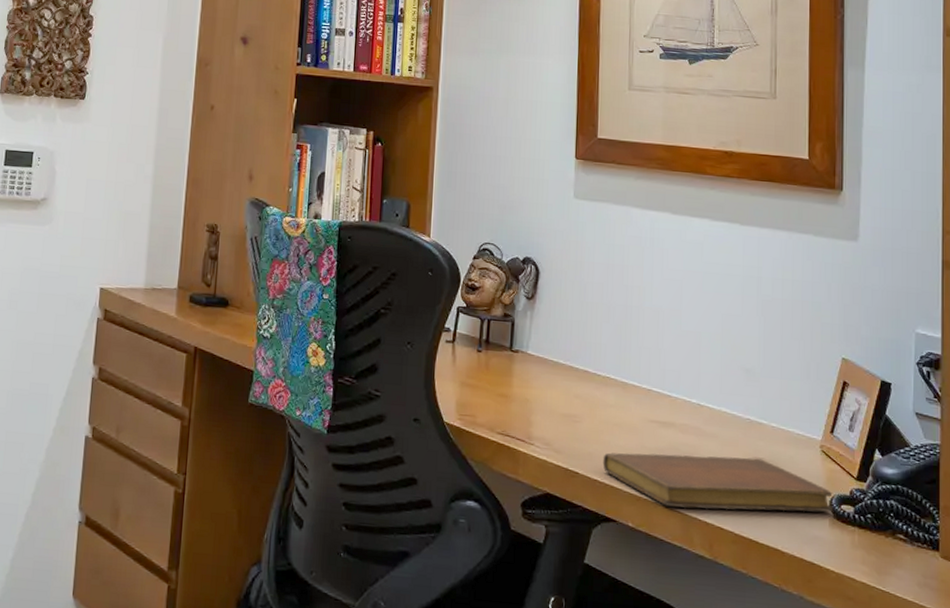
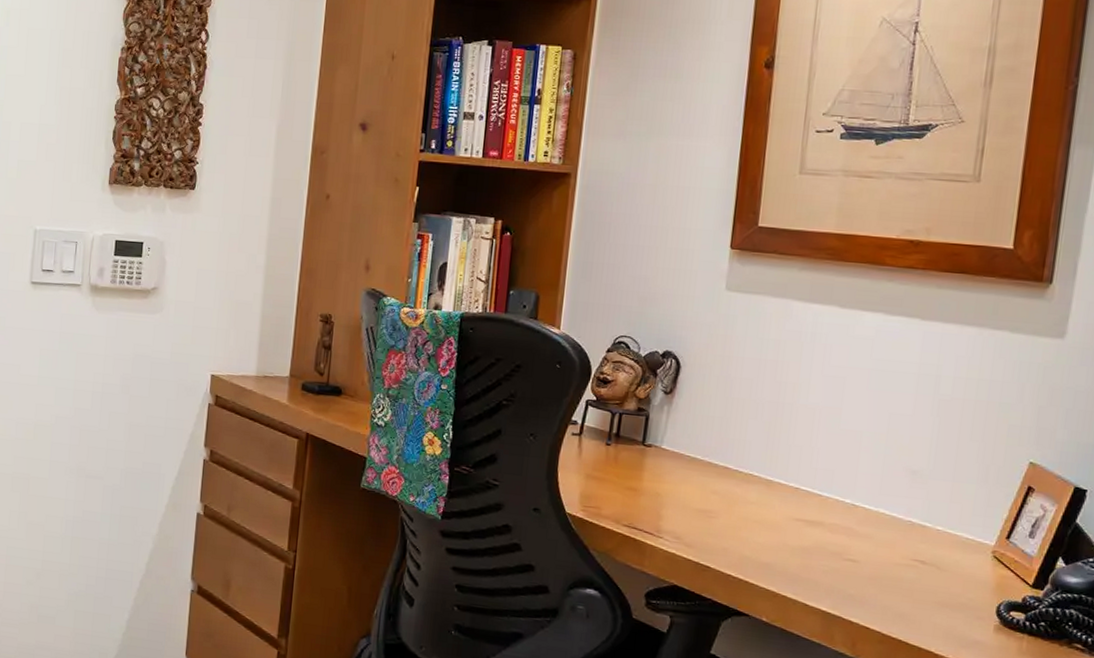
notebook: present [602,452,833,512] -> none [738,549,1002,618]

